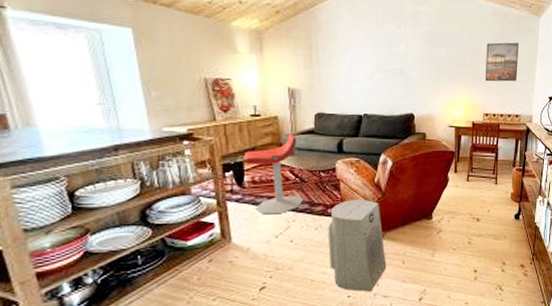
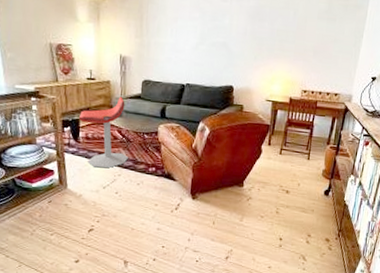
air purifier: present [327,199,387,292] -> none [148,161,199,245]
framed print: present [485,42,519,82] -> none [307,19,345,60]

